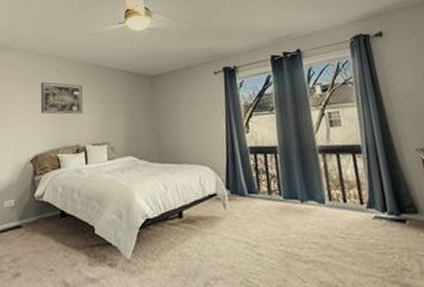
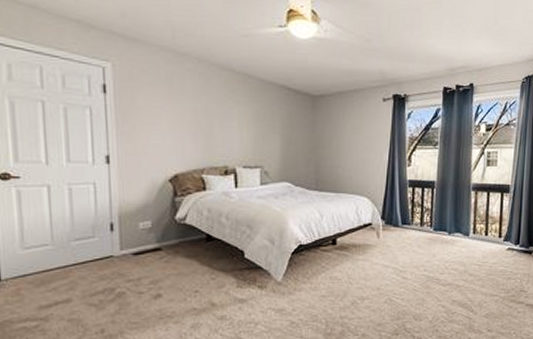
wall art: present [41,82,83,115] -> none [180,89,233,131]

